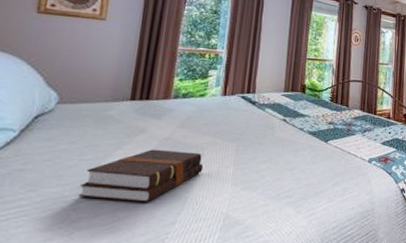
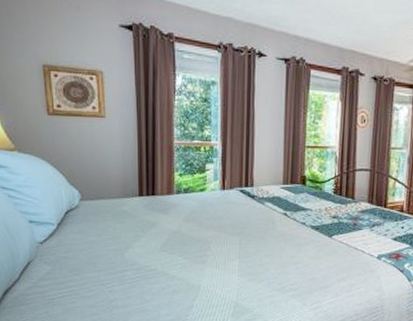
hardback book: present [77,149,204,202] -> none [110,242,211,288]

